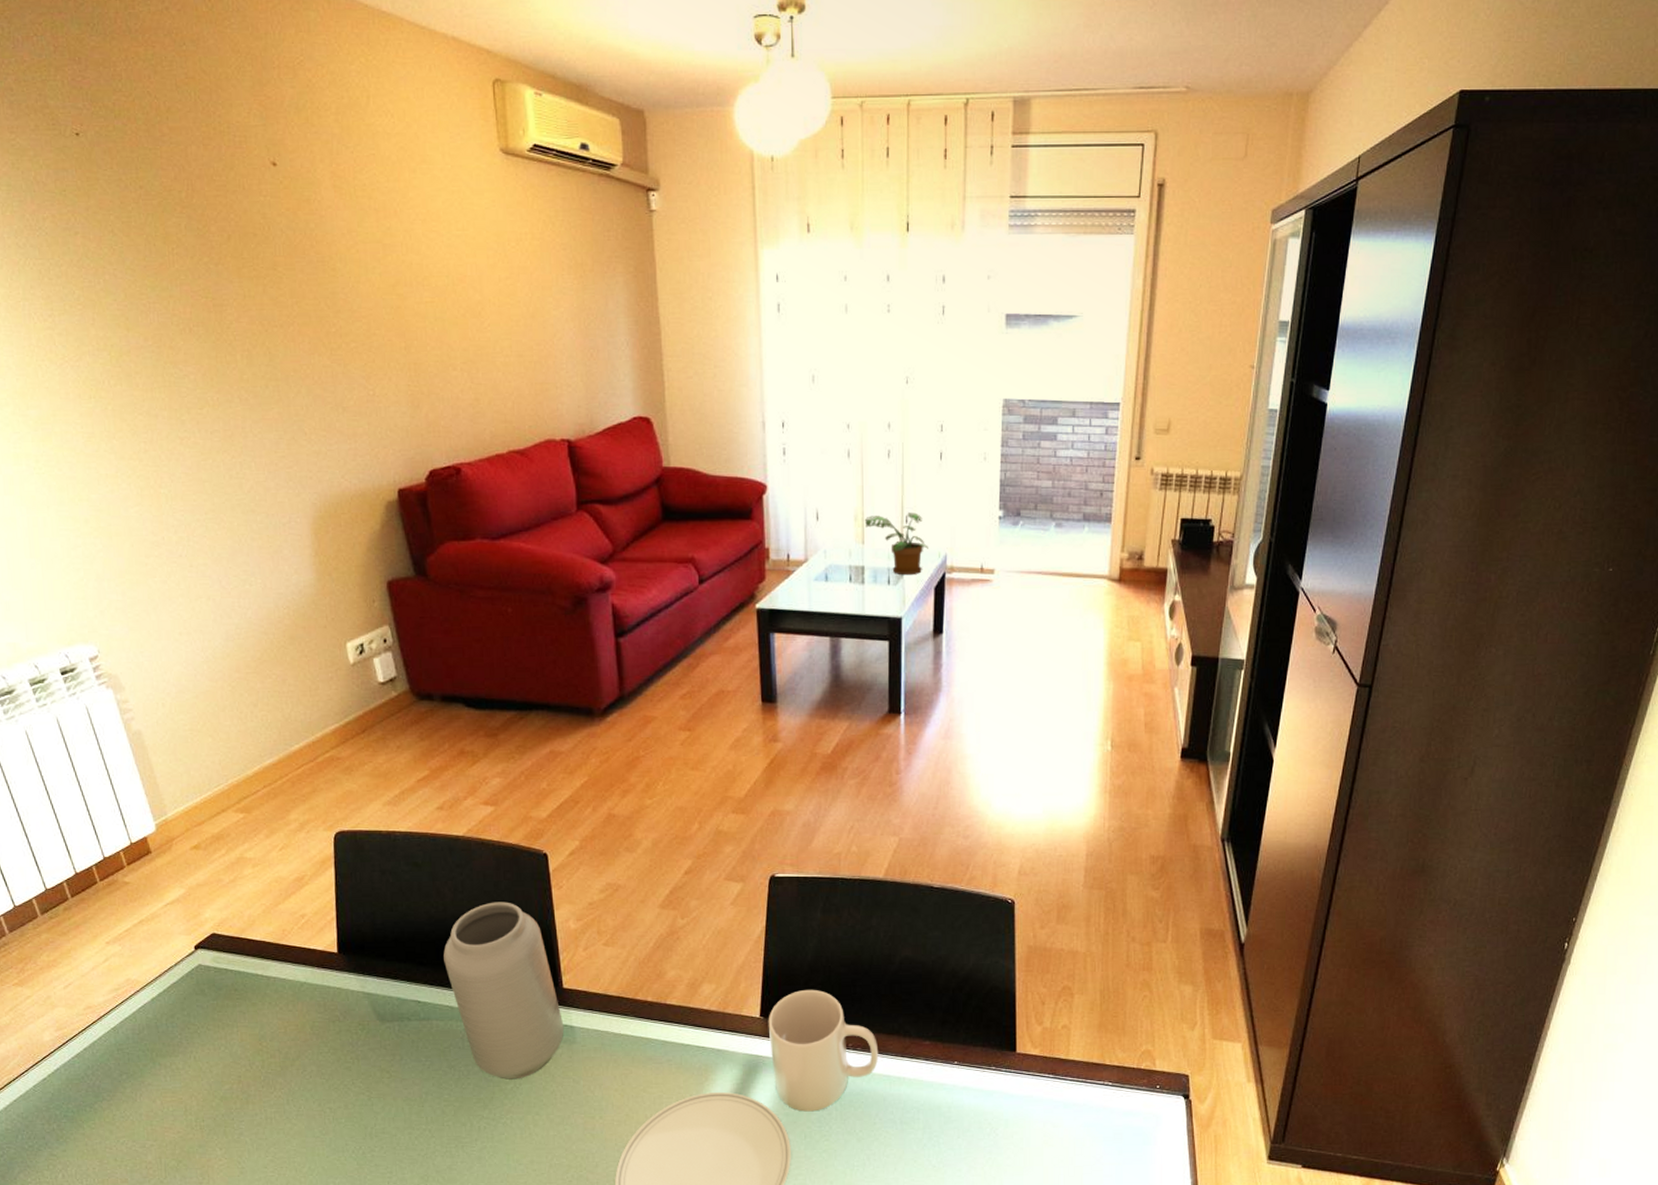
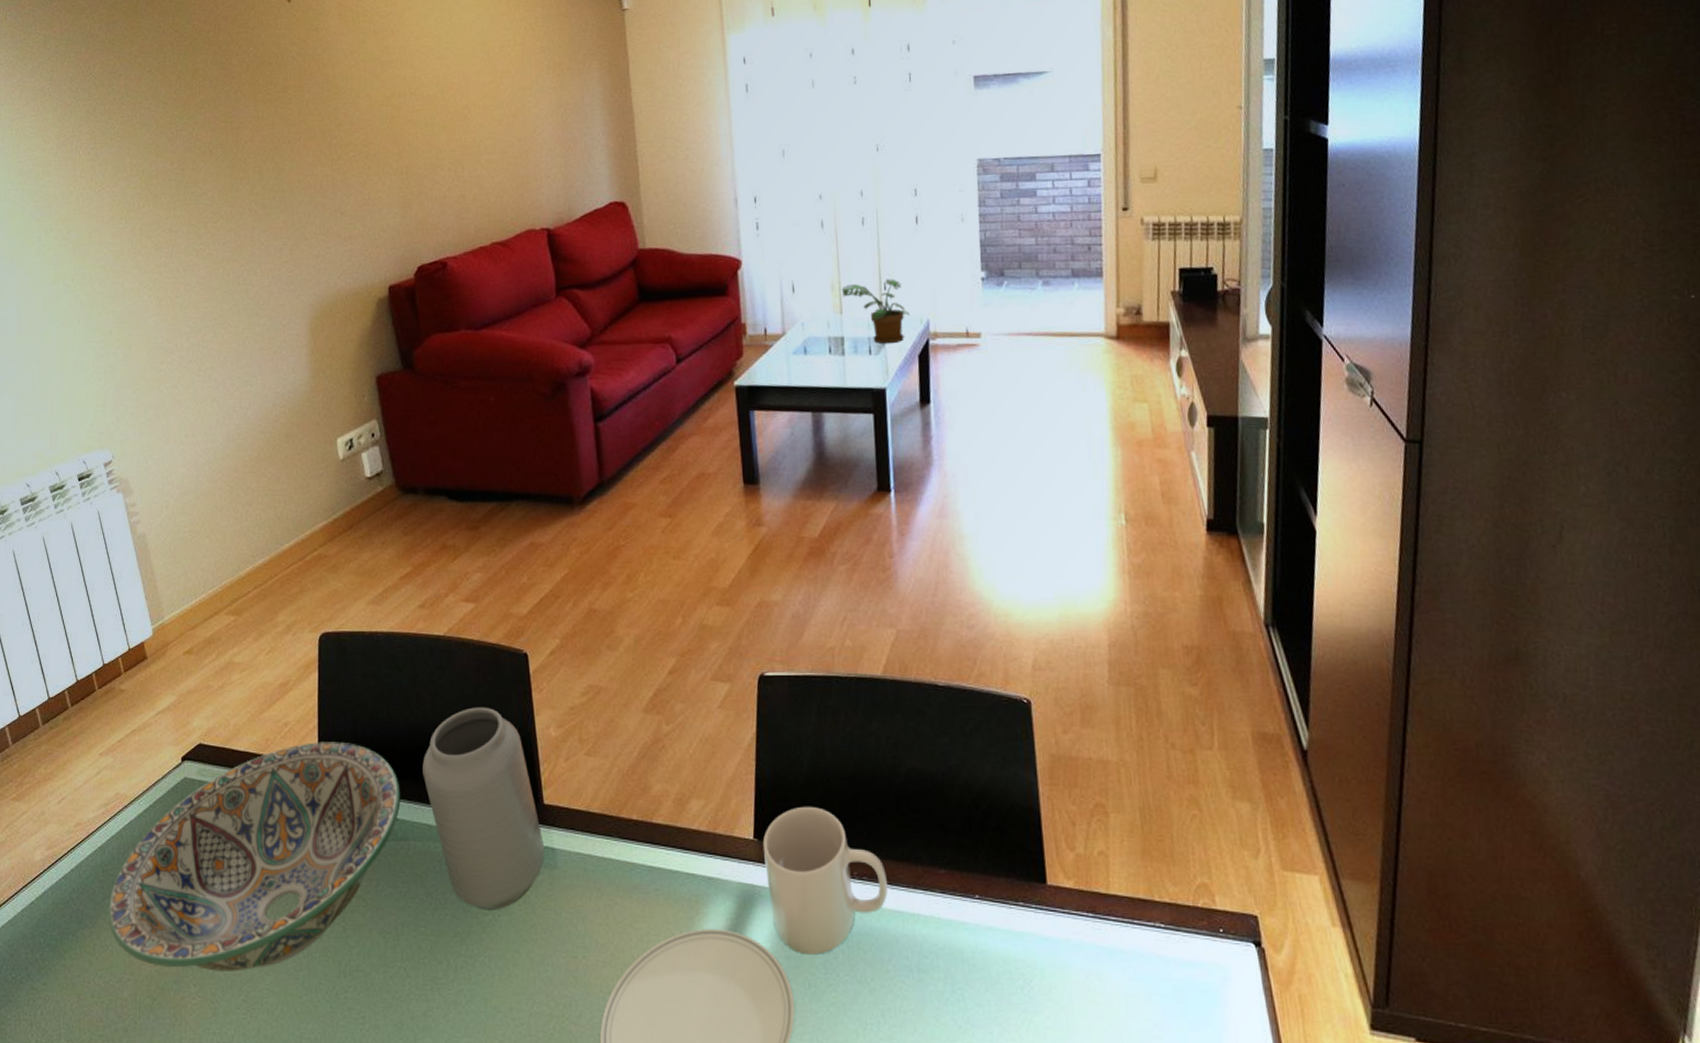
decorative bowl: none [126,932,423,1136] -> present [108,741,401,971]

